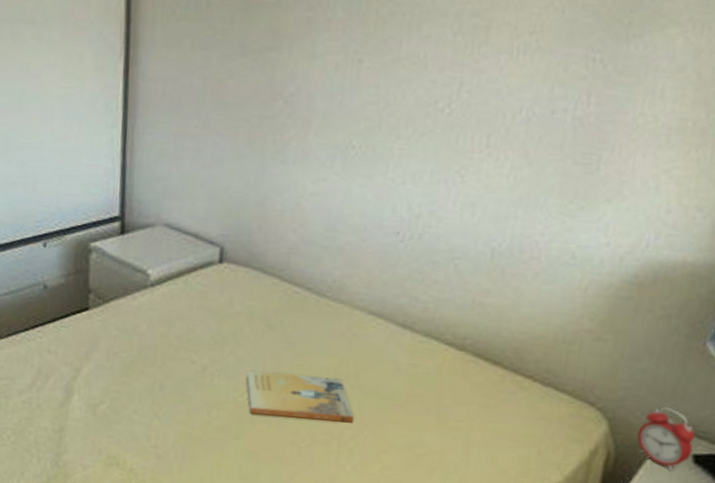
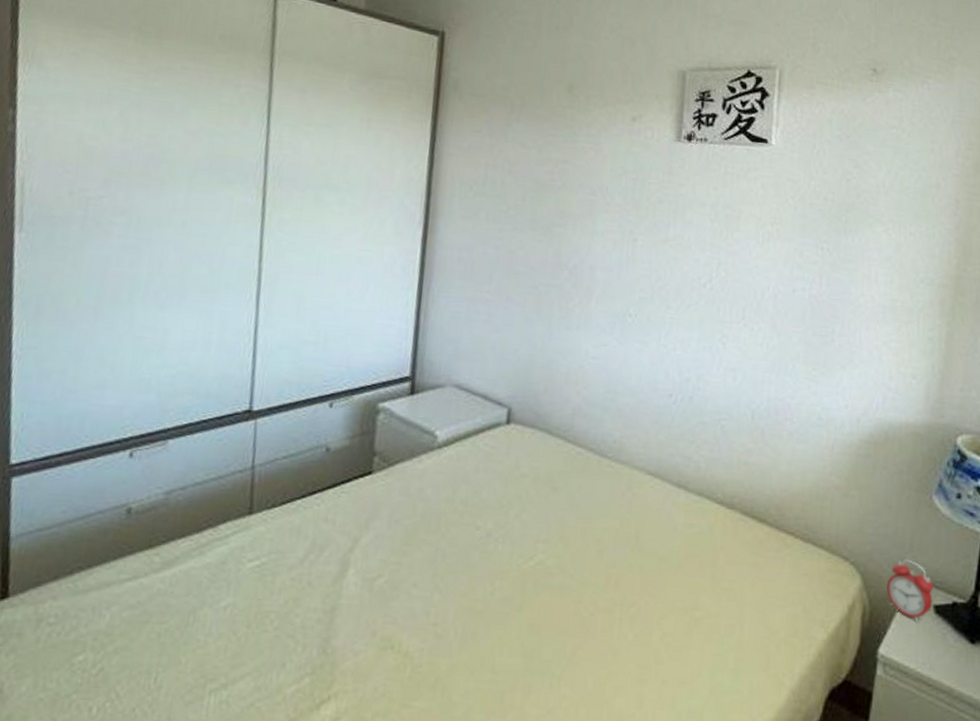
book: present [246,371,355,423] -> none [531,536,636,588]

